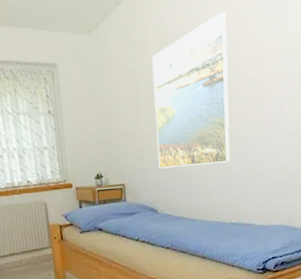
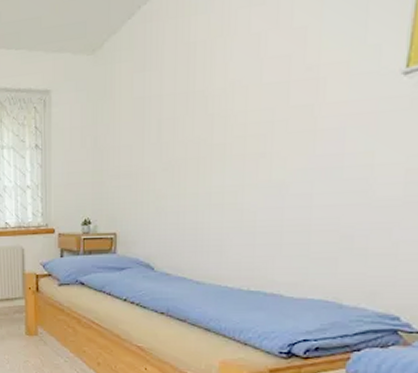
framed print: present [152,11,231,169] -> none [161,18,277,217]

